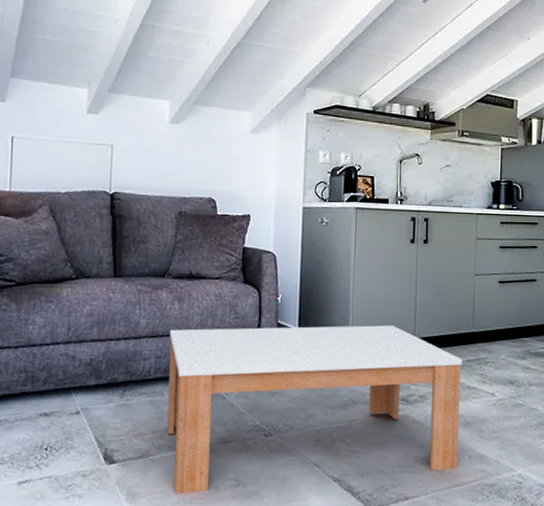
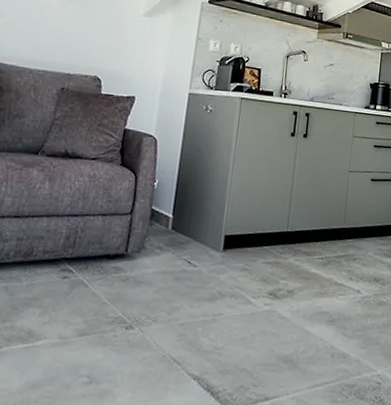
coffee table: present [167,325,462,494] -> none [19,209,331,392]

